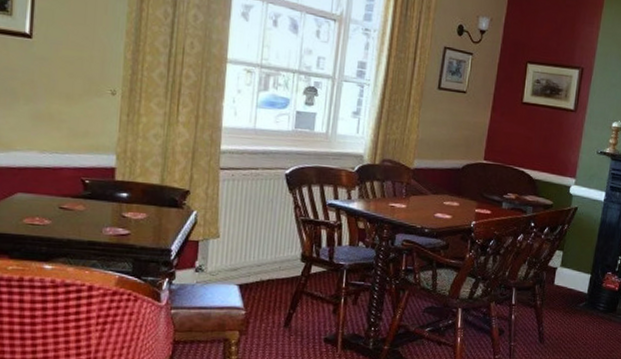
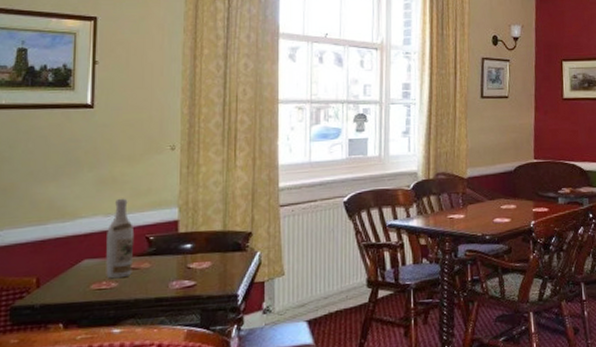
wine bottle: none [39,136,70,217] -> present [106,198,135,279]

